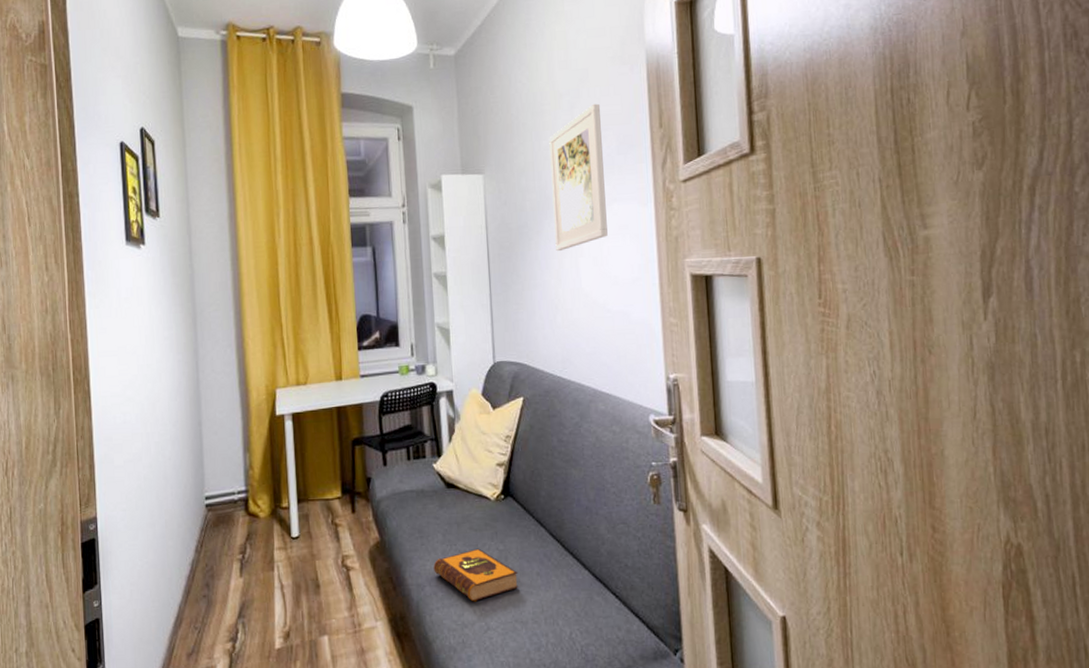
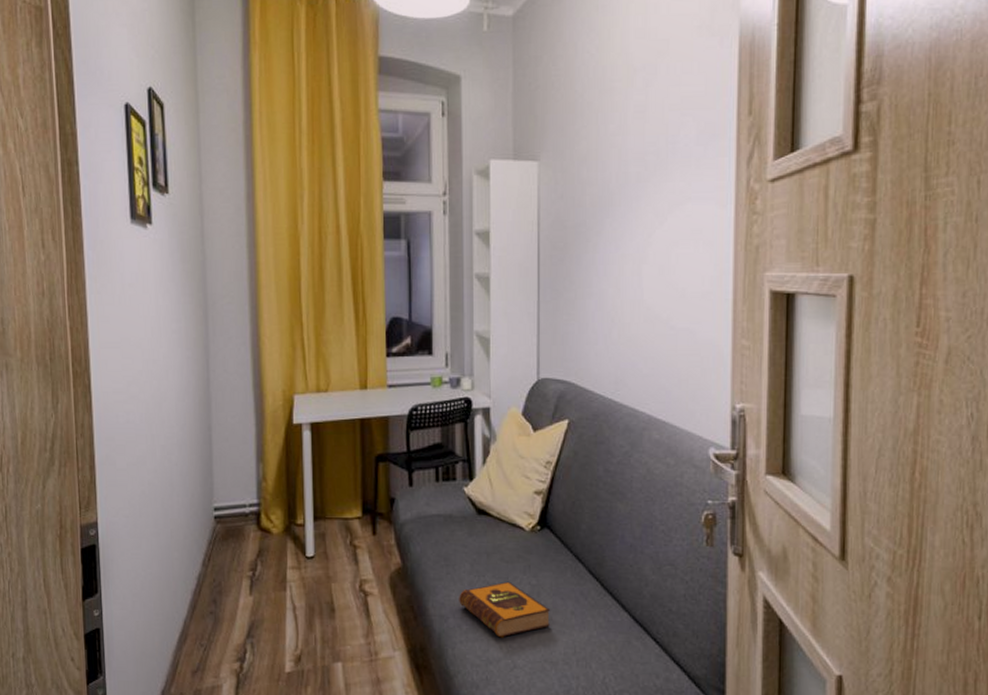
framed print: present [549,103,608,252] -> none [616,82,681,256]

